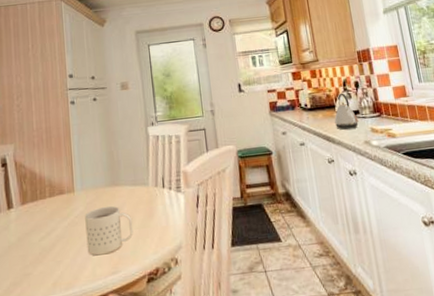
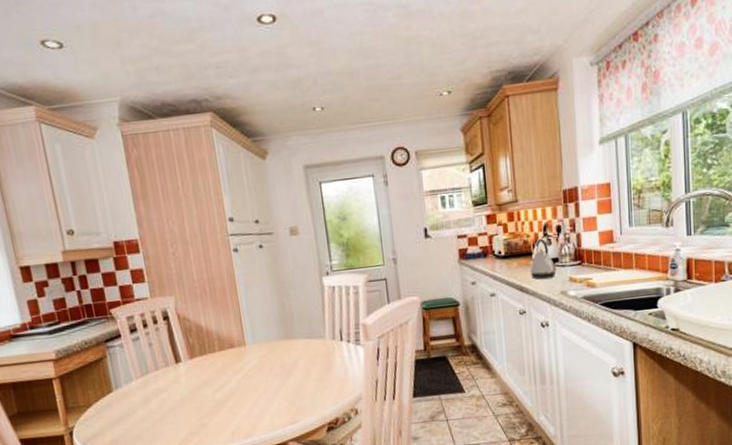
mug: present [85,206,134,256] -> none [259,359,311,407]

